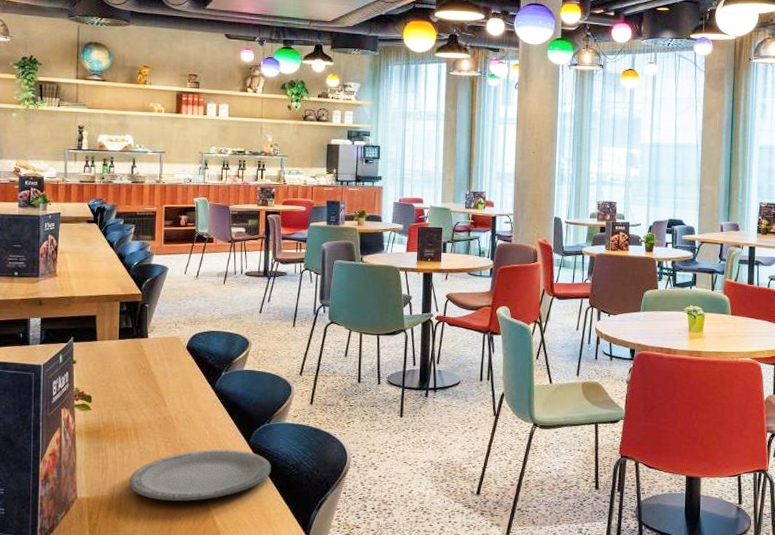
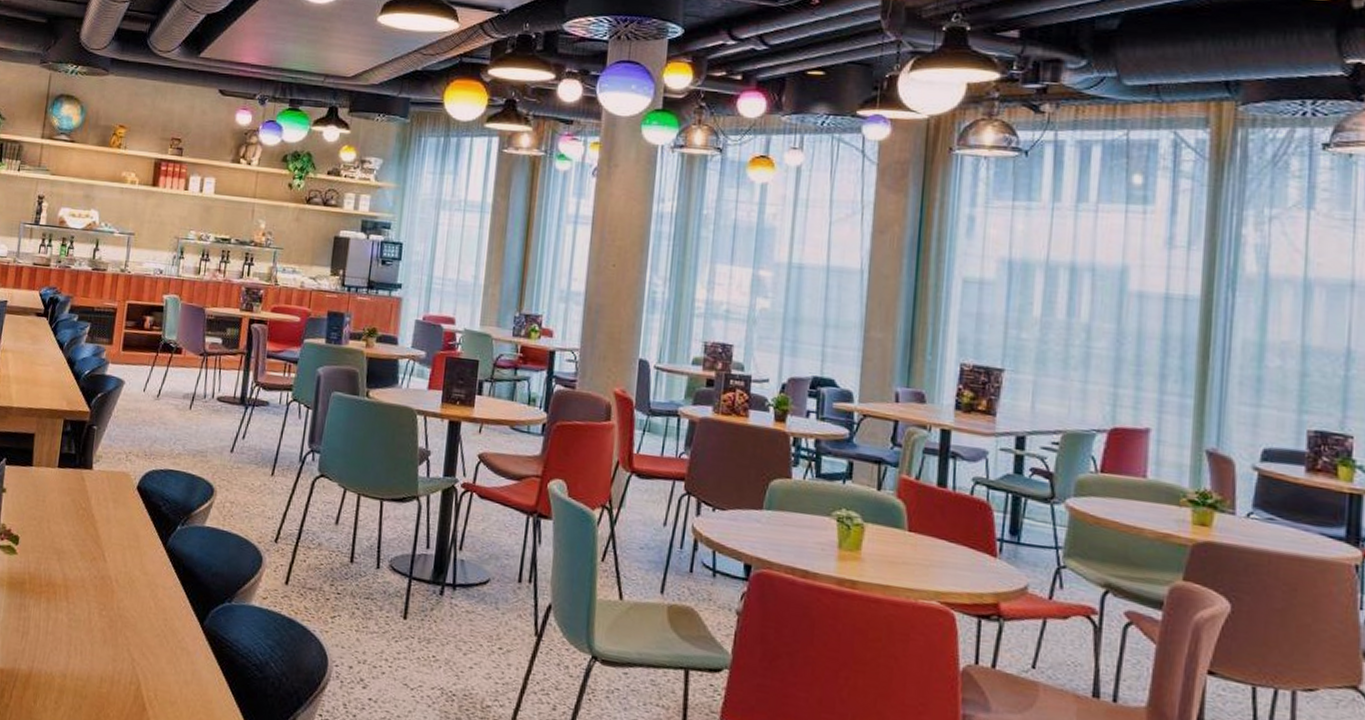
plate: present [129,449,271,501] -> none [51,626,228,695]

